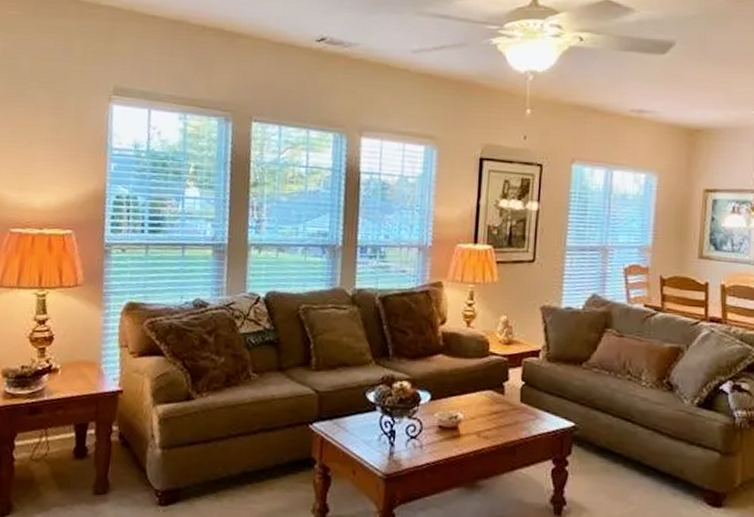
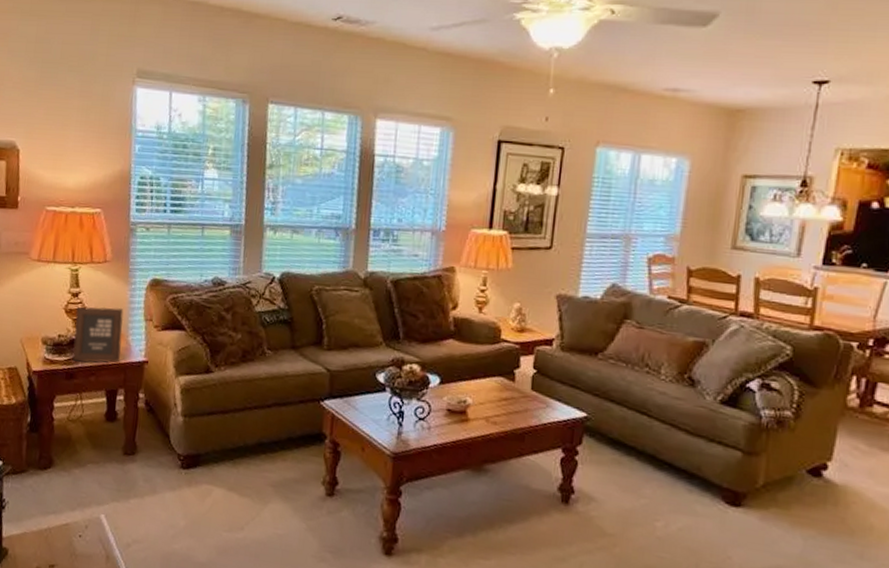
picture frame: none [38,334,96,394] -> present [73,306,124,362]

